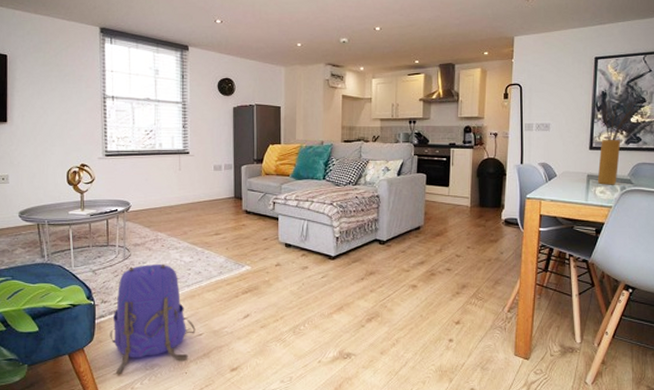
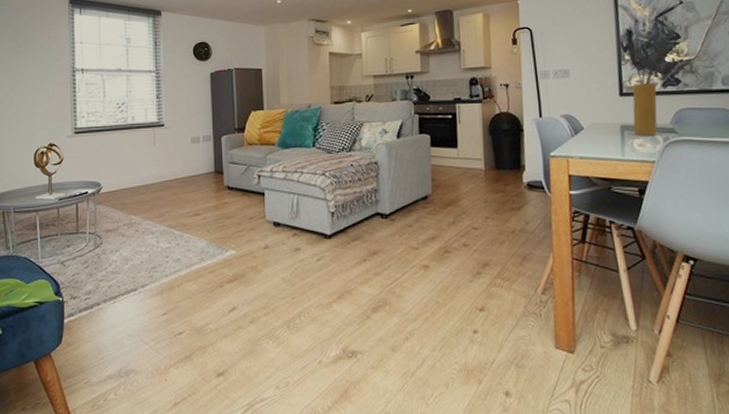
backpack: present [110,264,196,374] -> none [80,252,176,383]

